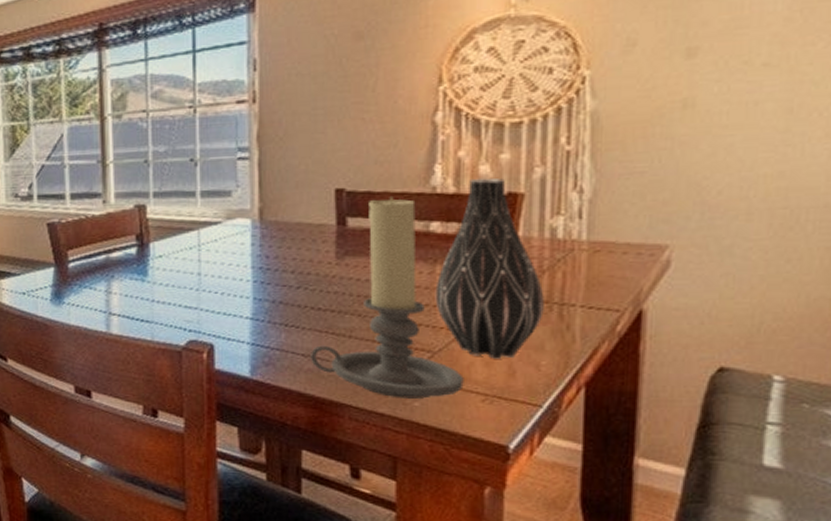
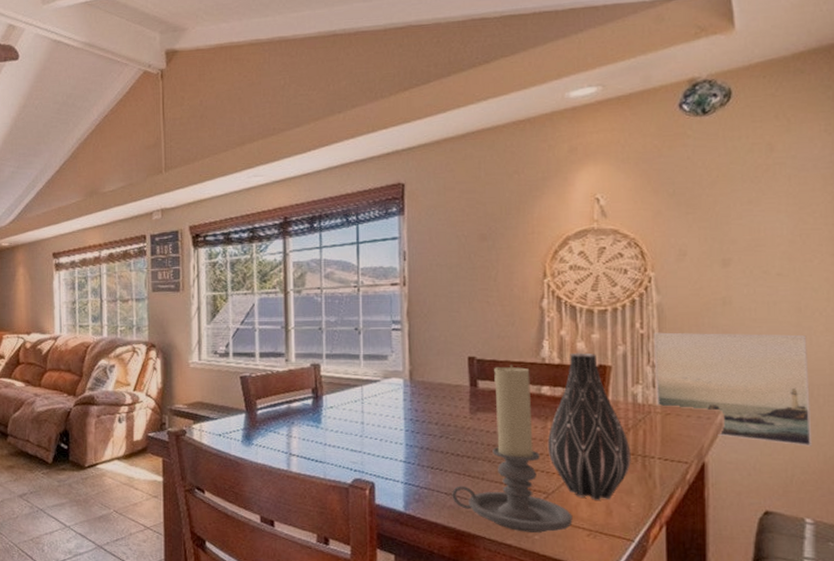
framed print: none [582,143,797,286] -> present [653,332,813,447]

